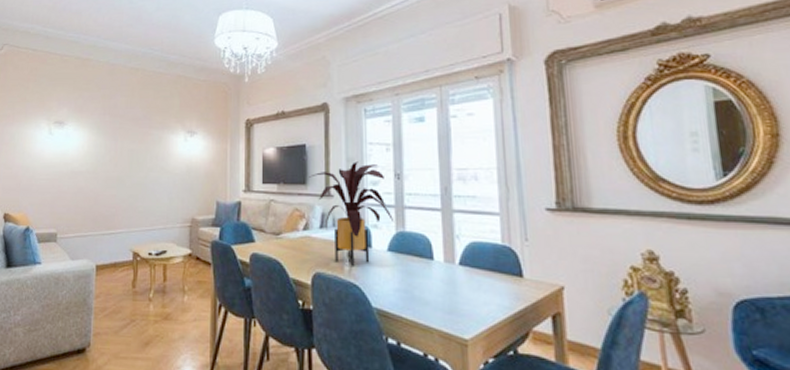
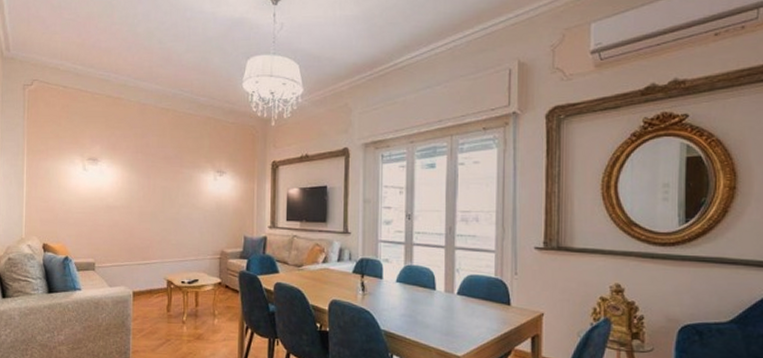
house plant: present [309,162,395,266] -> none [329,203,404,295]

